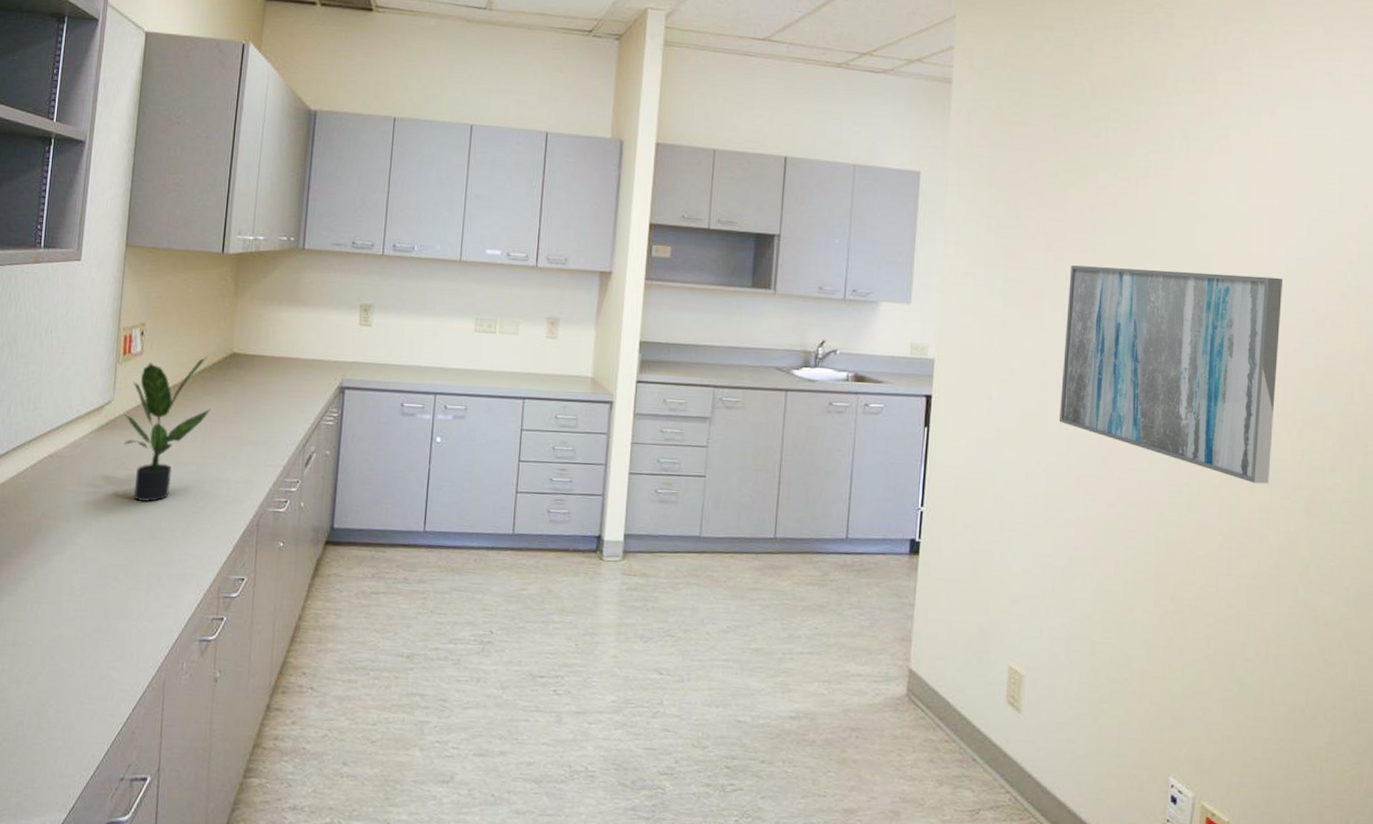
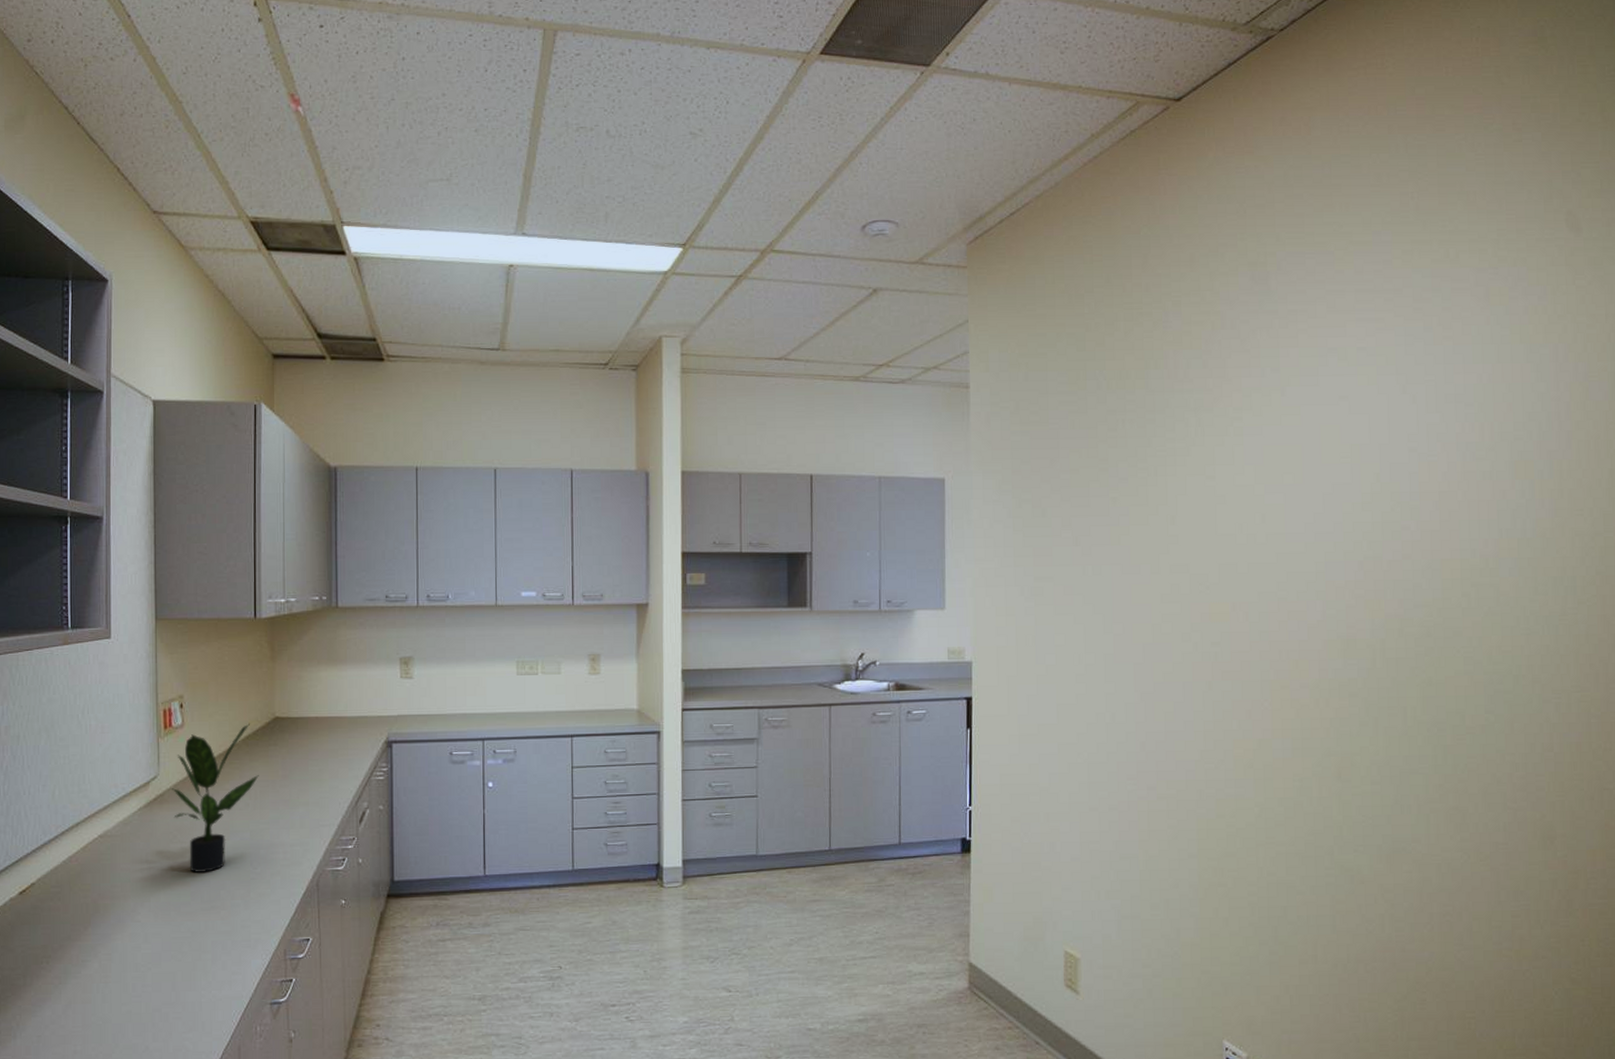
wall art: present [1058,265,1284,484] -> none [1096,553,1303,754]

